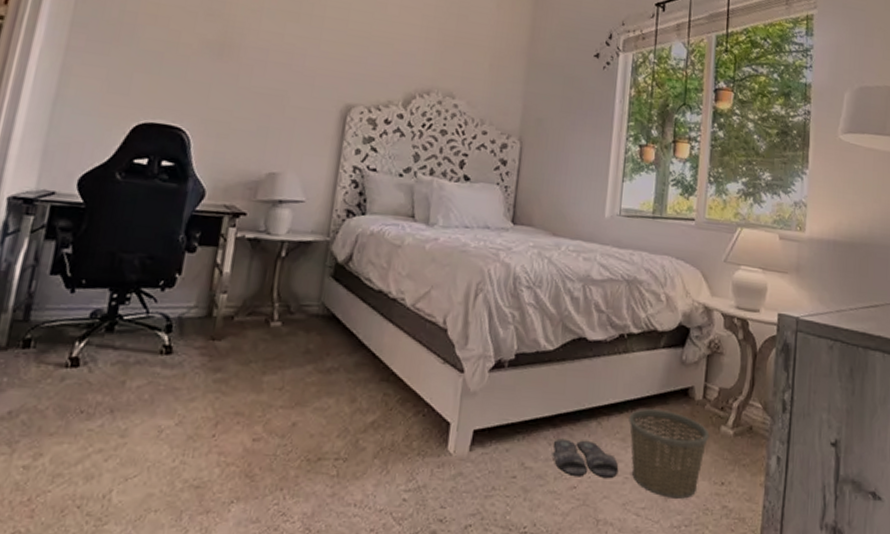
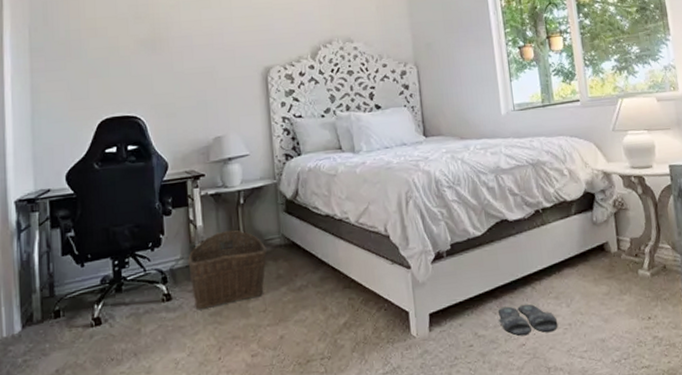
wicker basket: none [198,284,300,372] -> present [188,230,267,309]
basket: present [629,409,710,499] -> none [557,266,631,339]

